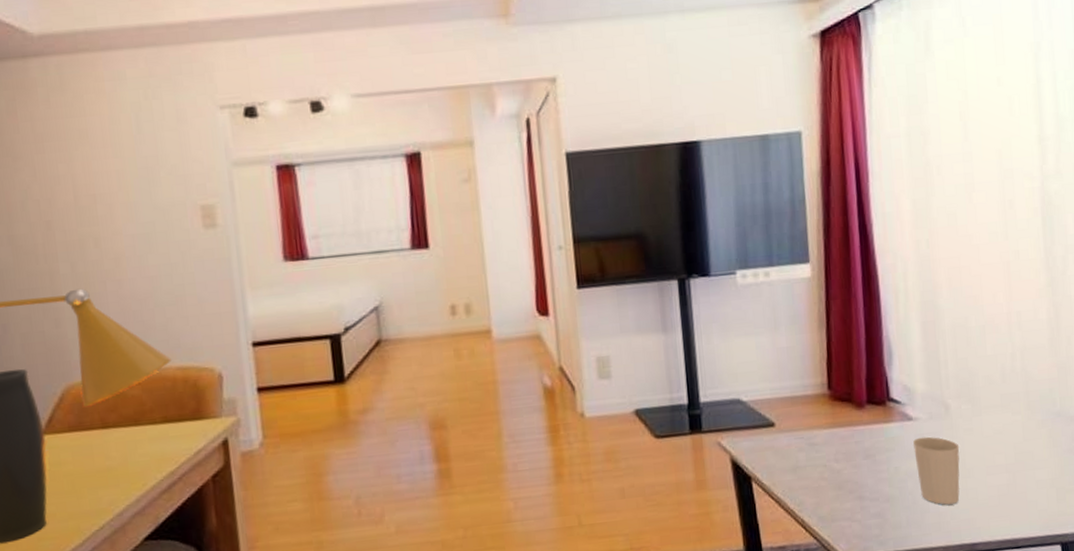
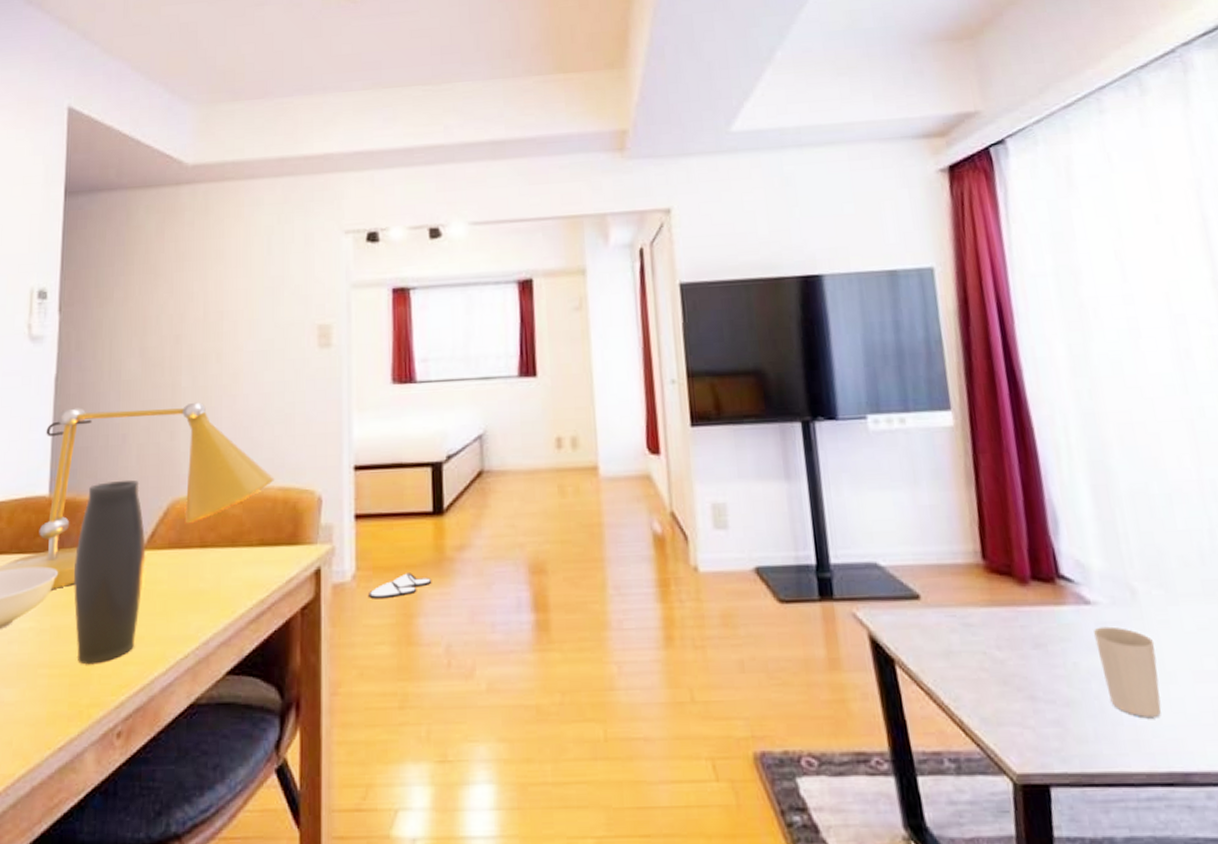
slippers: none [277,437,338,463] -> present [369,573,432,599]

